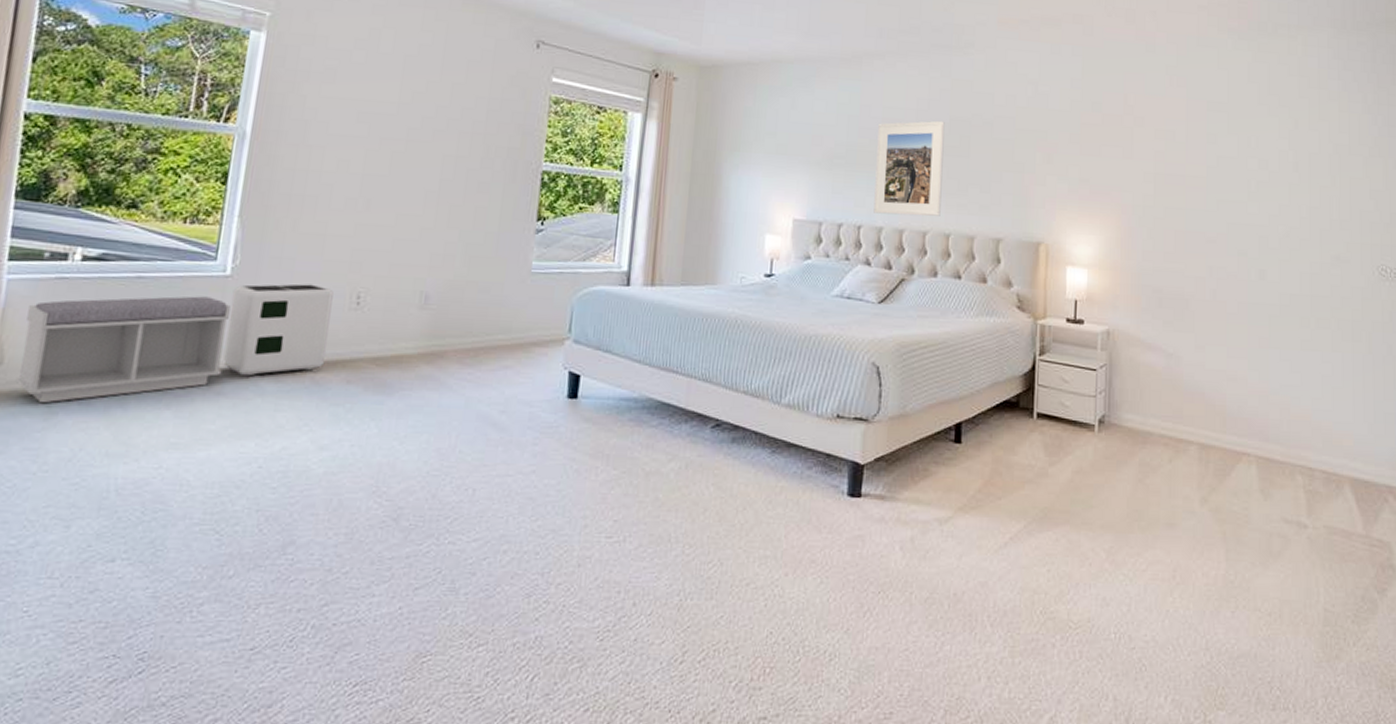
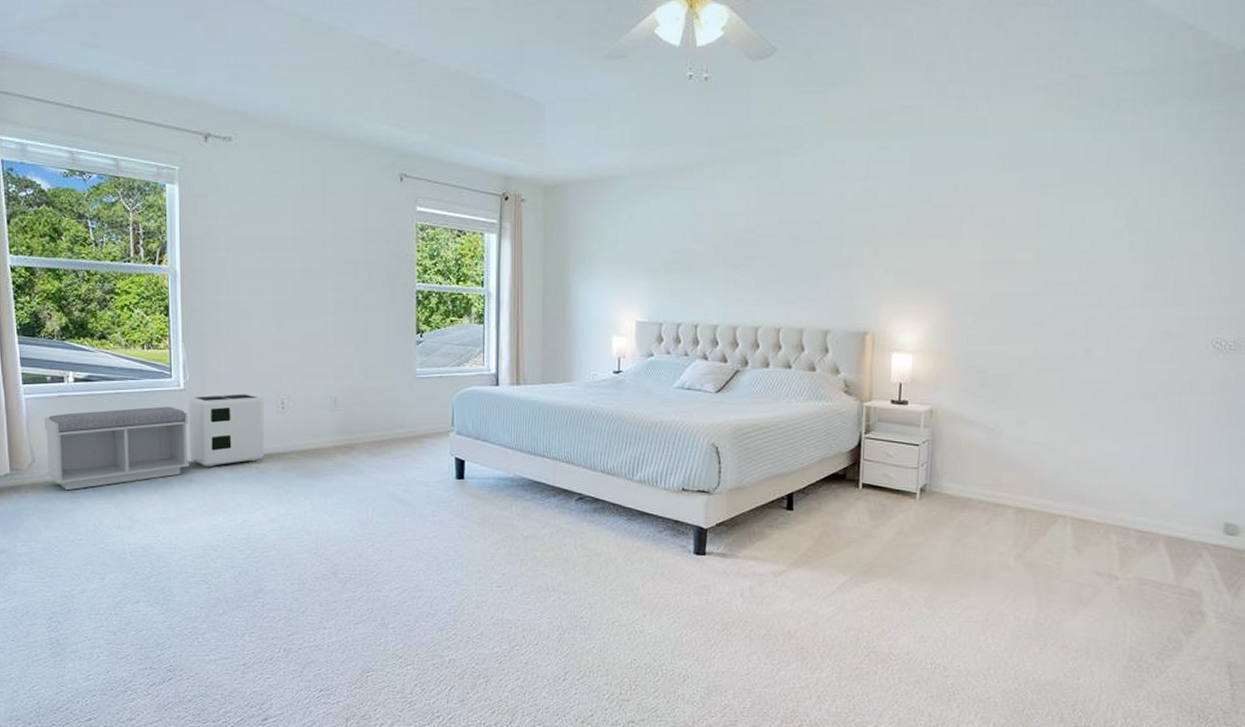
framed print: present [873,120,945,216] -> none [709,223,774,313]

